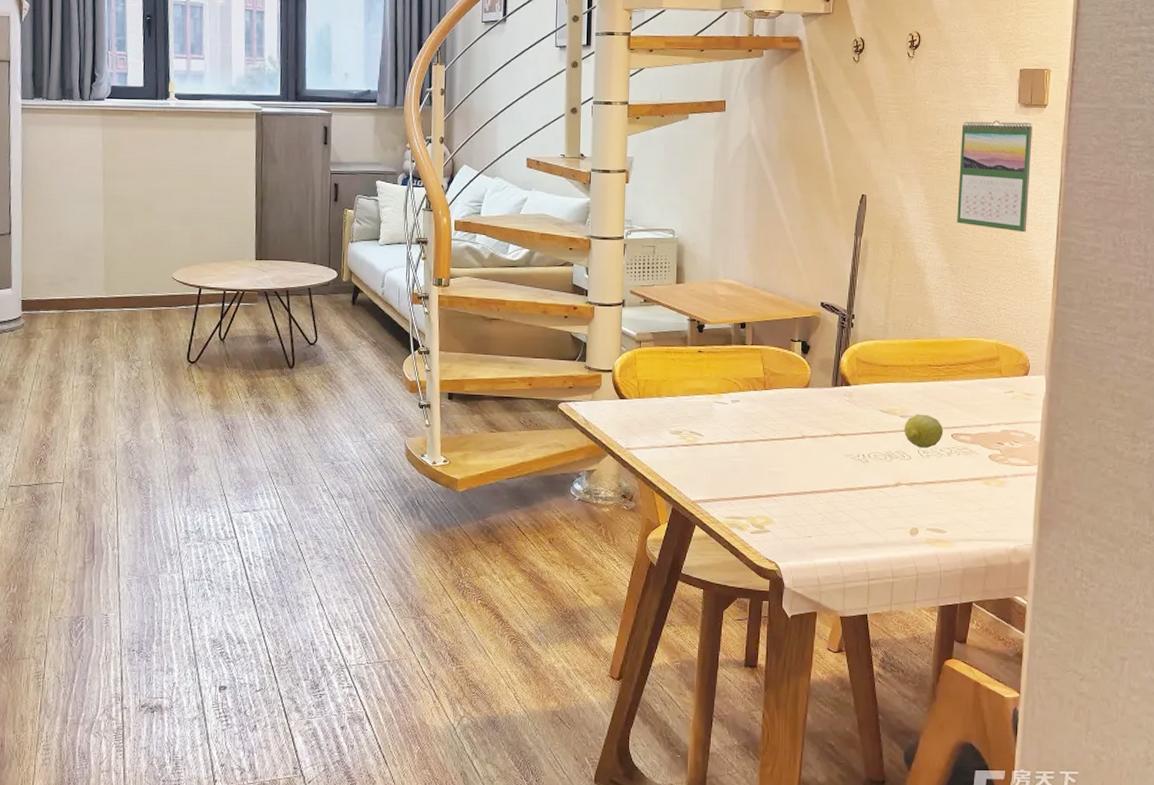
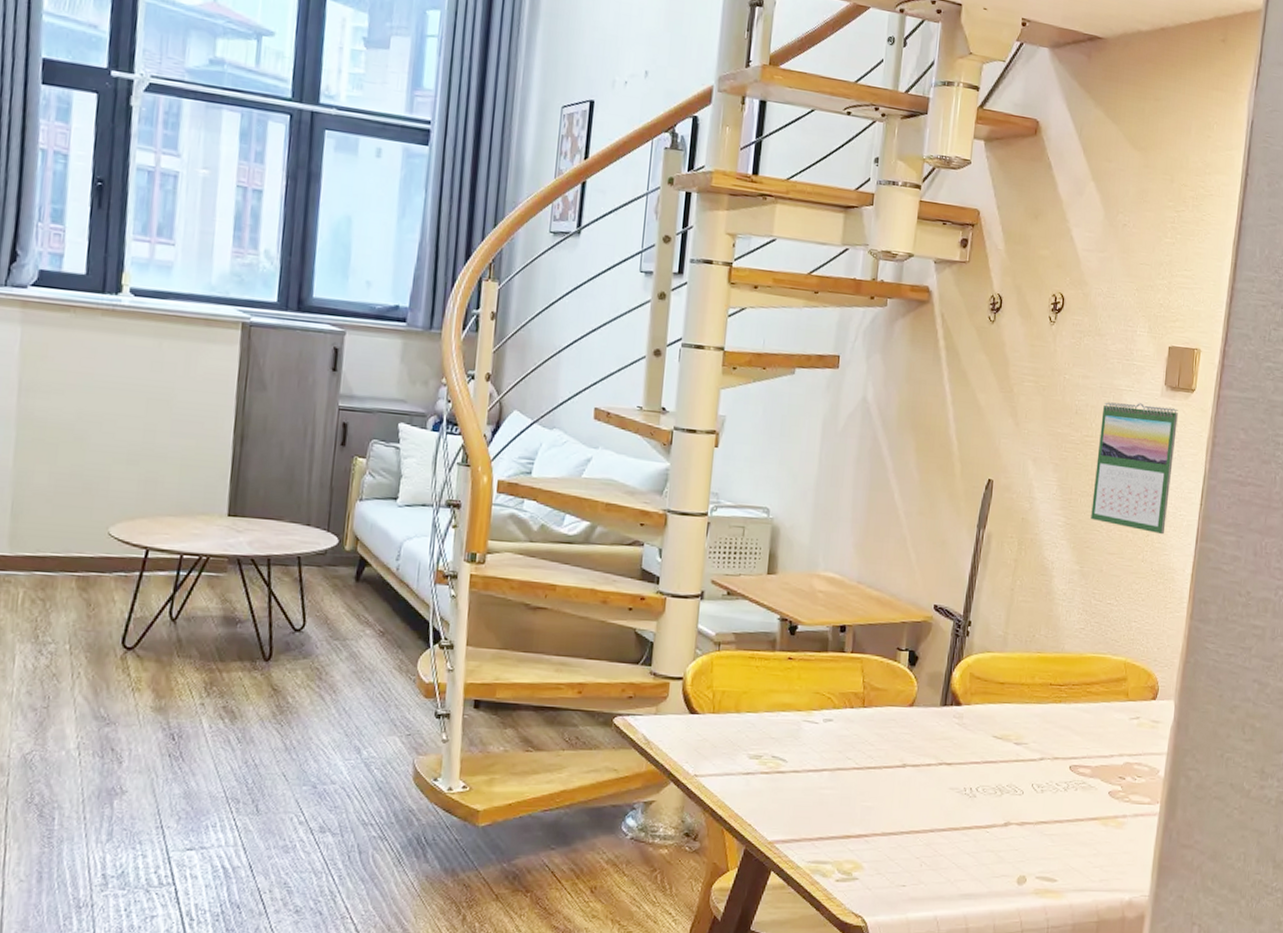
fruit: present [904,414,944,448] -> none [1017,741,1061,781]

